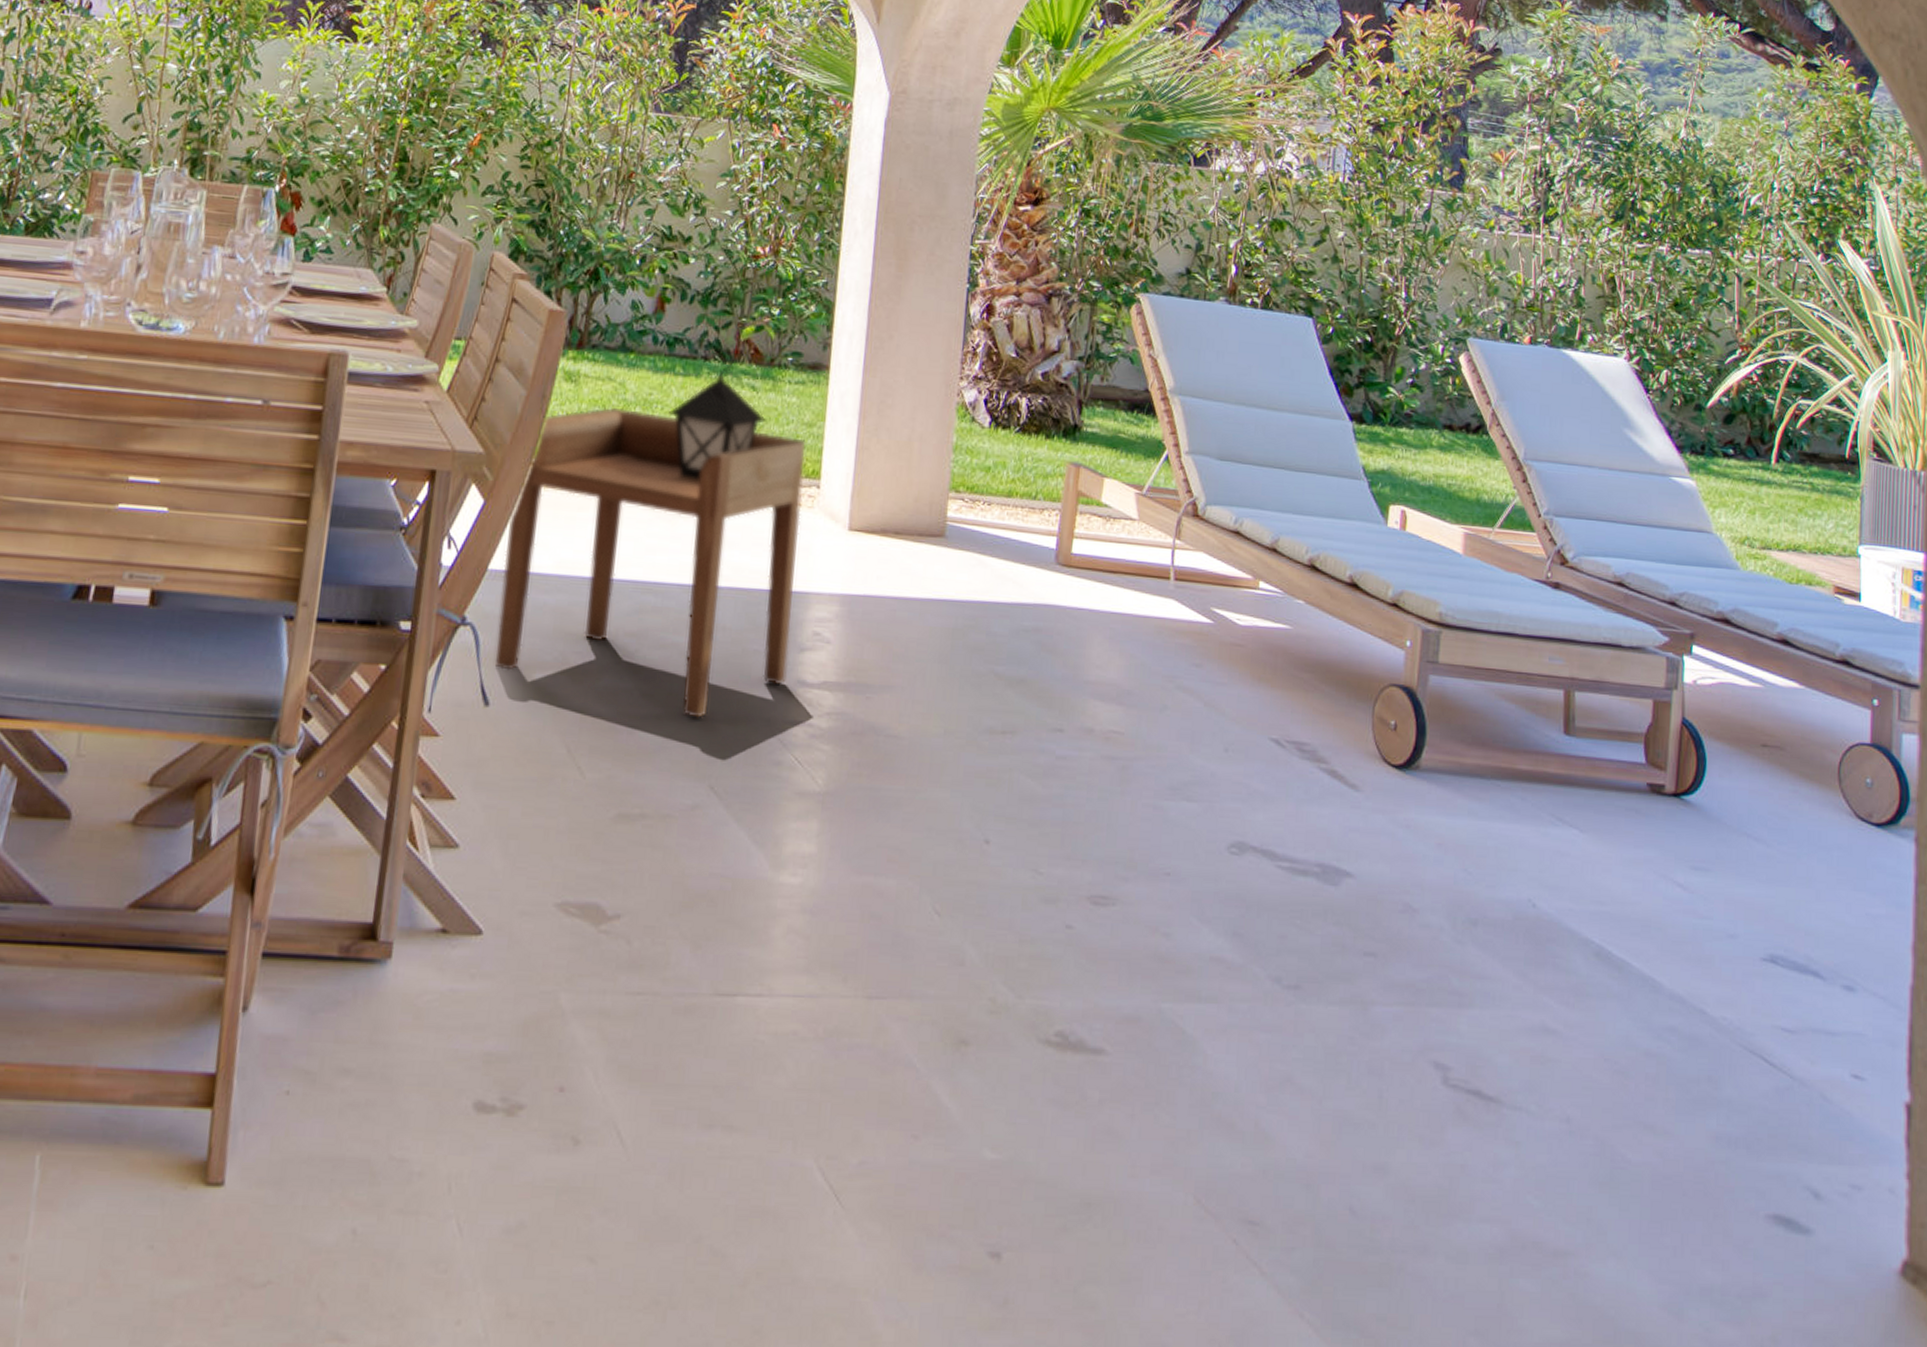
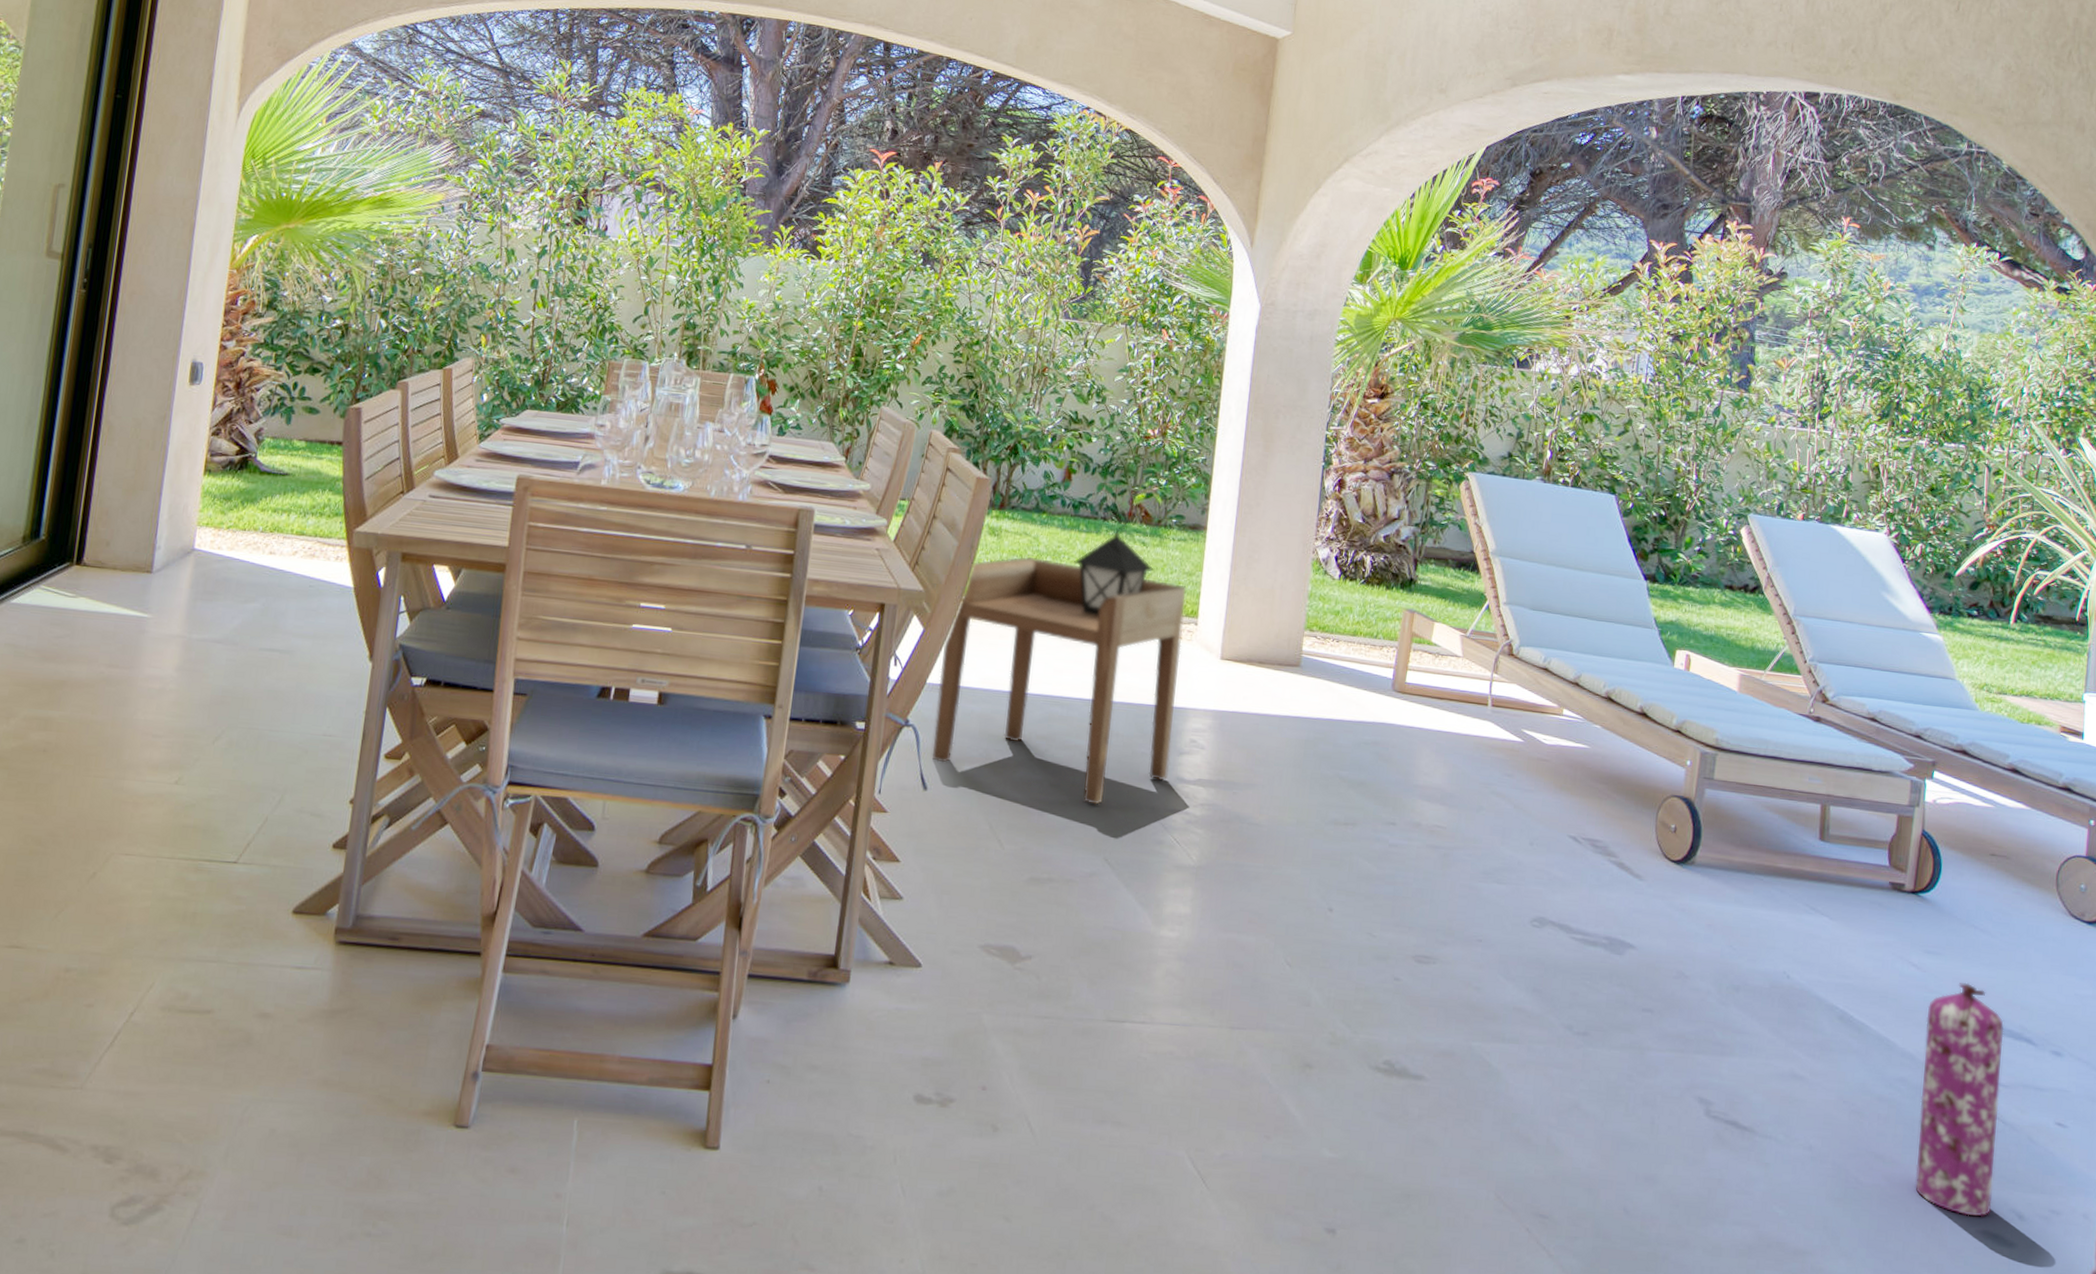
gas cylinder: none [1692,904,1787,1198] -> present [1915,982,2004,1217]

